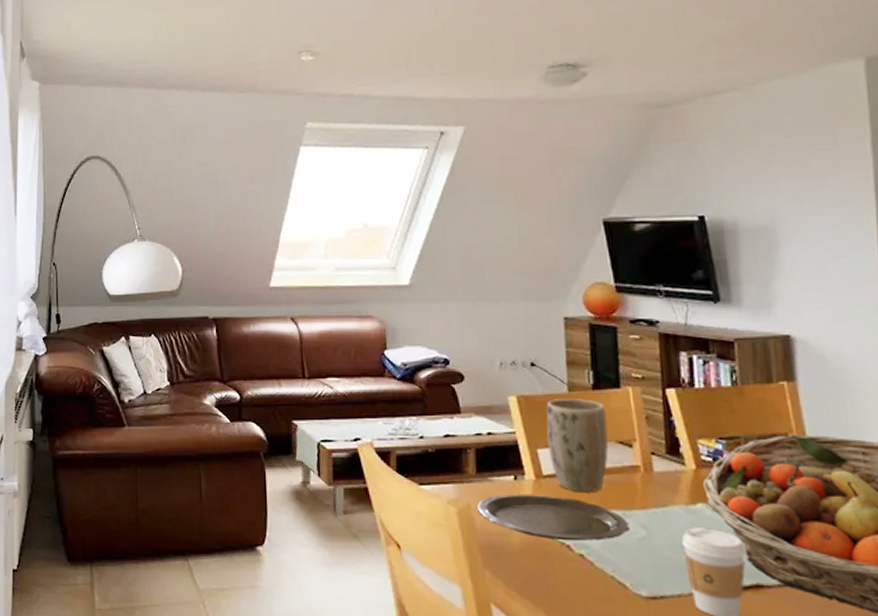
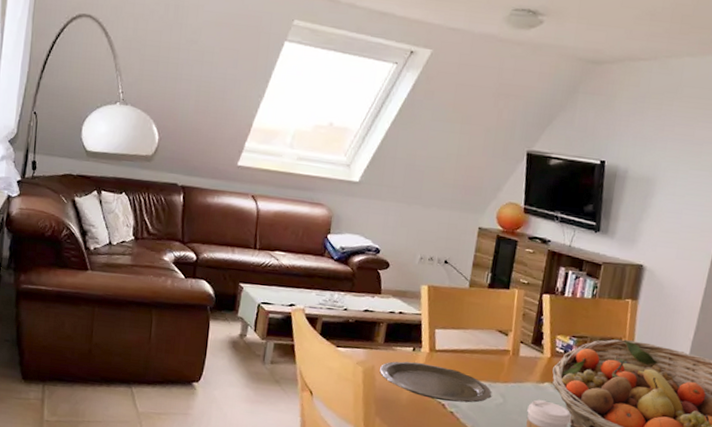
plant pot: present [546,399,609,493] -> none [443,291,495,367]

